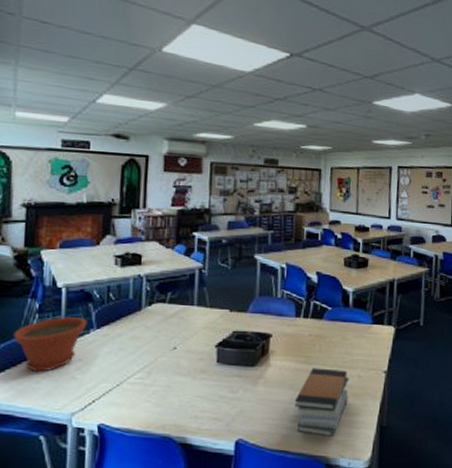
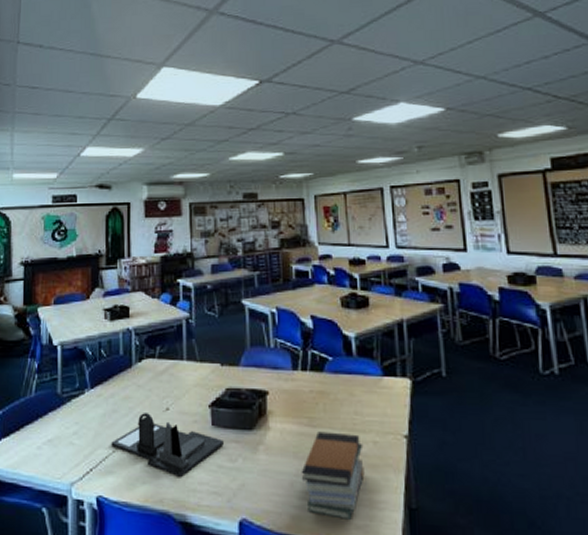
plant pot: present [13,317,87,372] -> none [16,377,82,436]
desk organizer: none [116,351,227,407] -> present [111,413,224,478]

